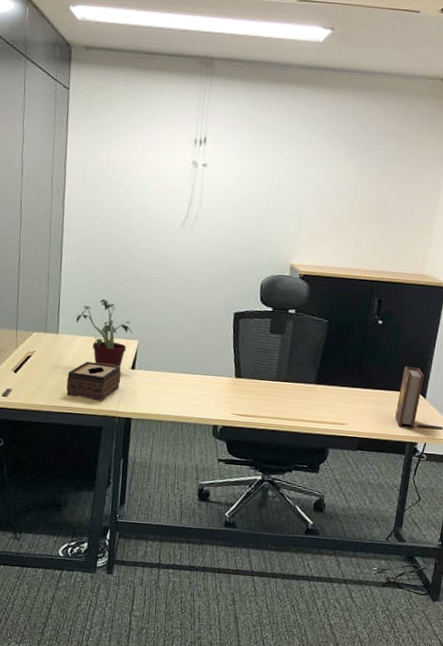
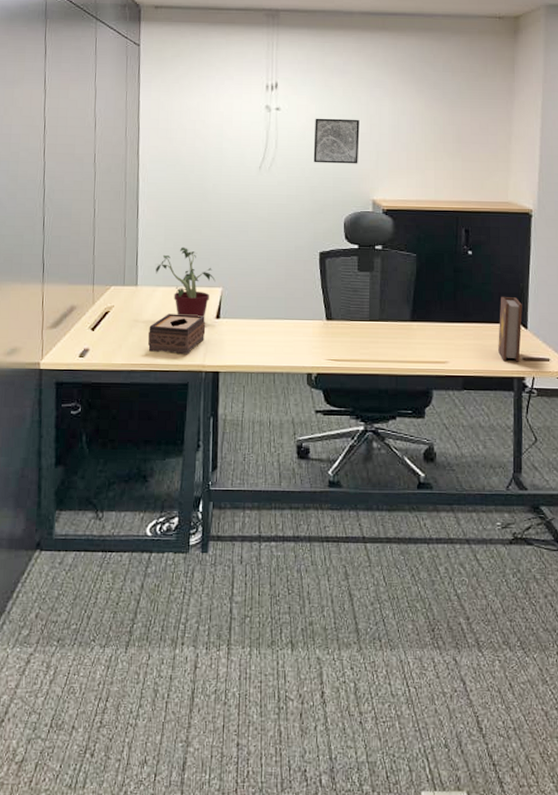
wall art: none [236,177,286,227] -> present [313,118,360,164]

